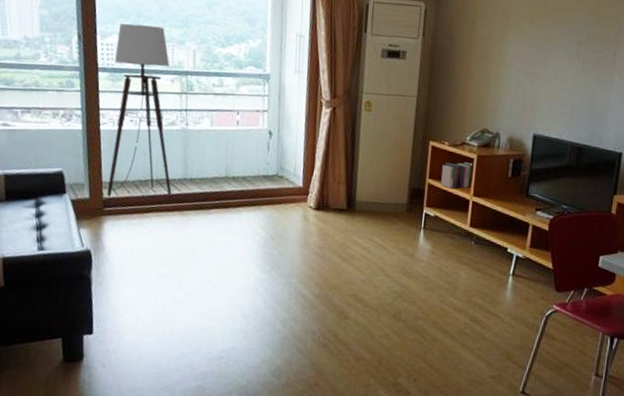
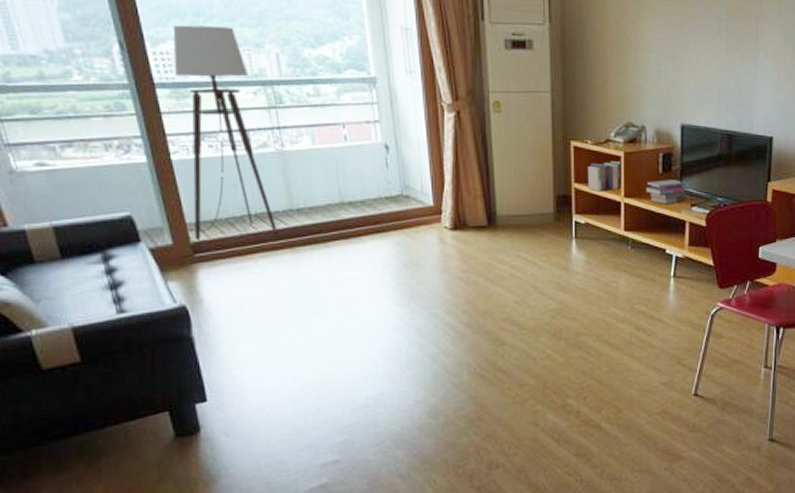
books: none [494,183,533,207] -> present [646,180,687,205]

